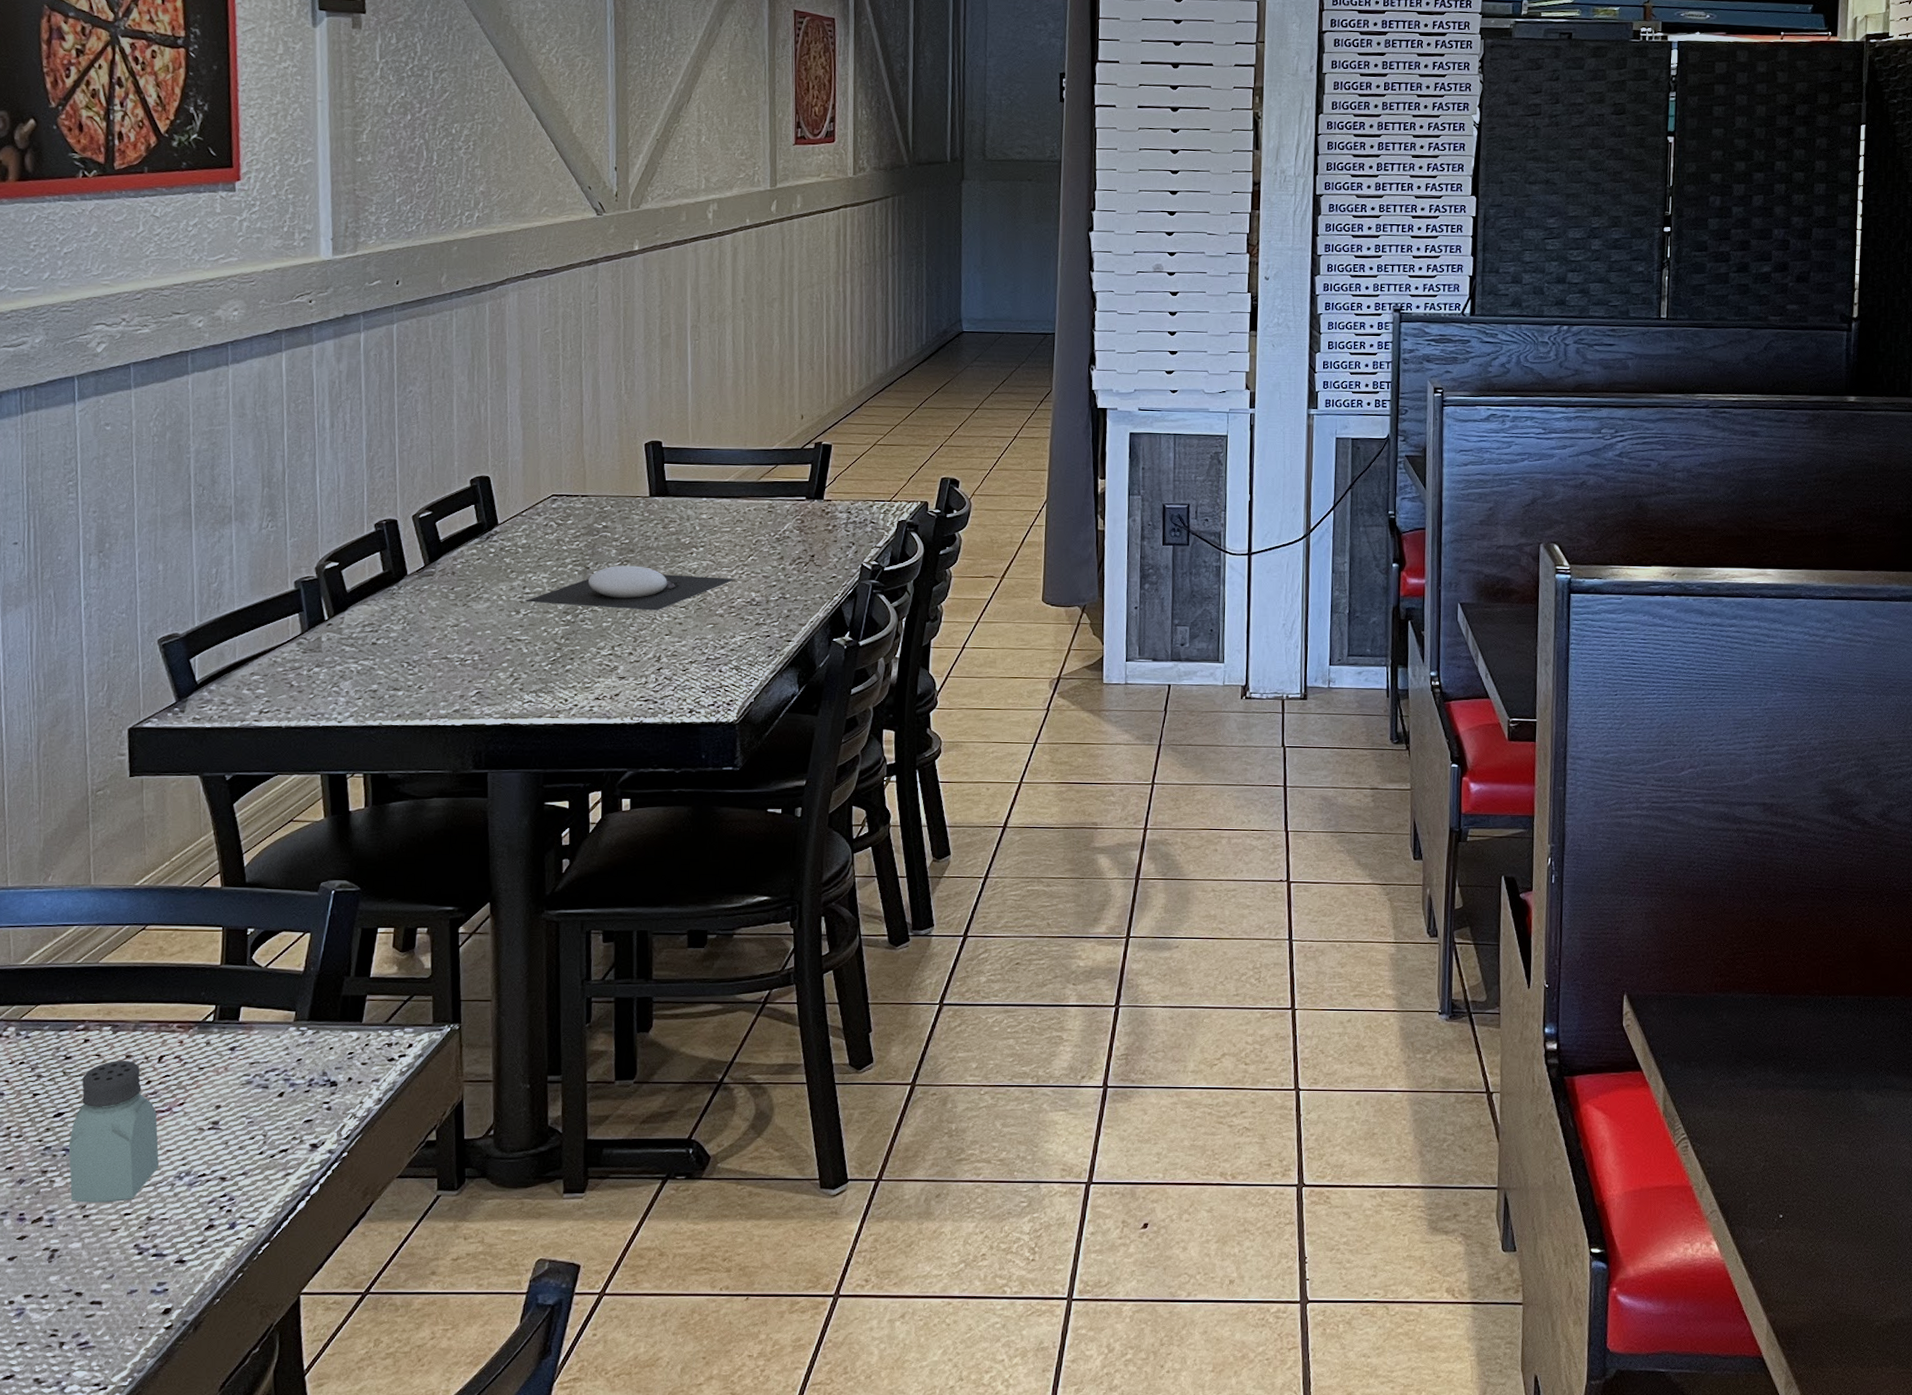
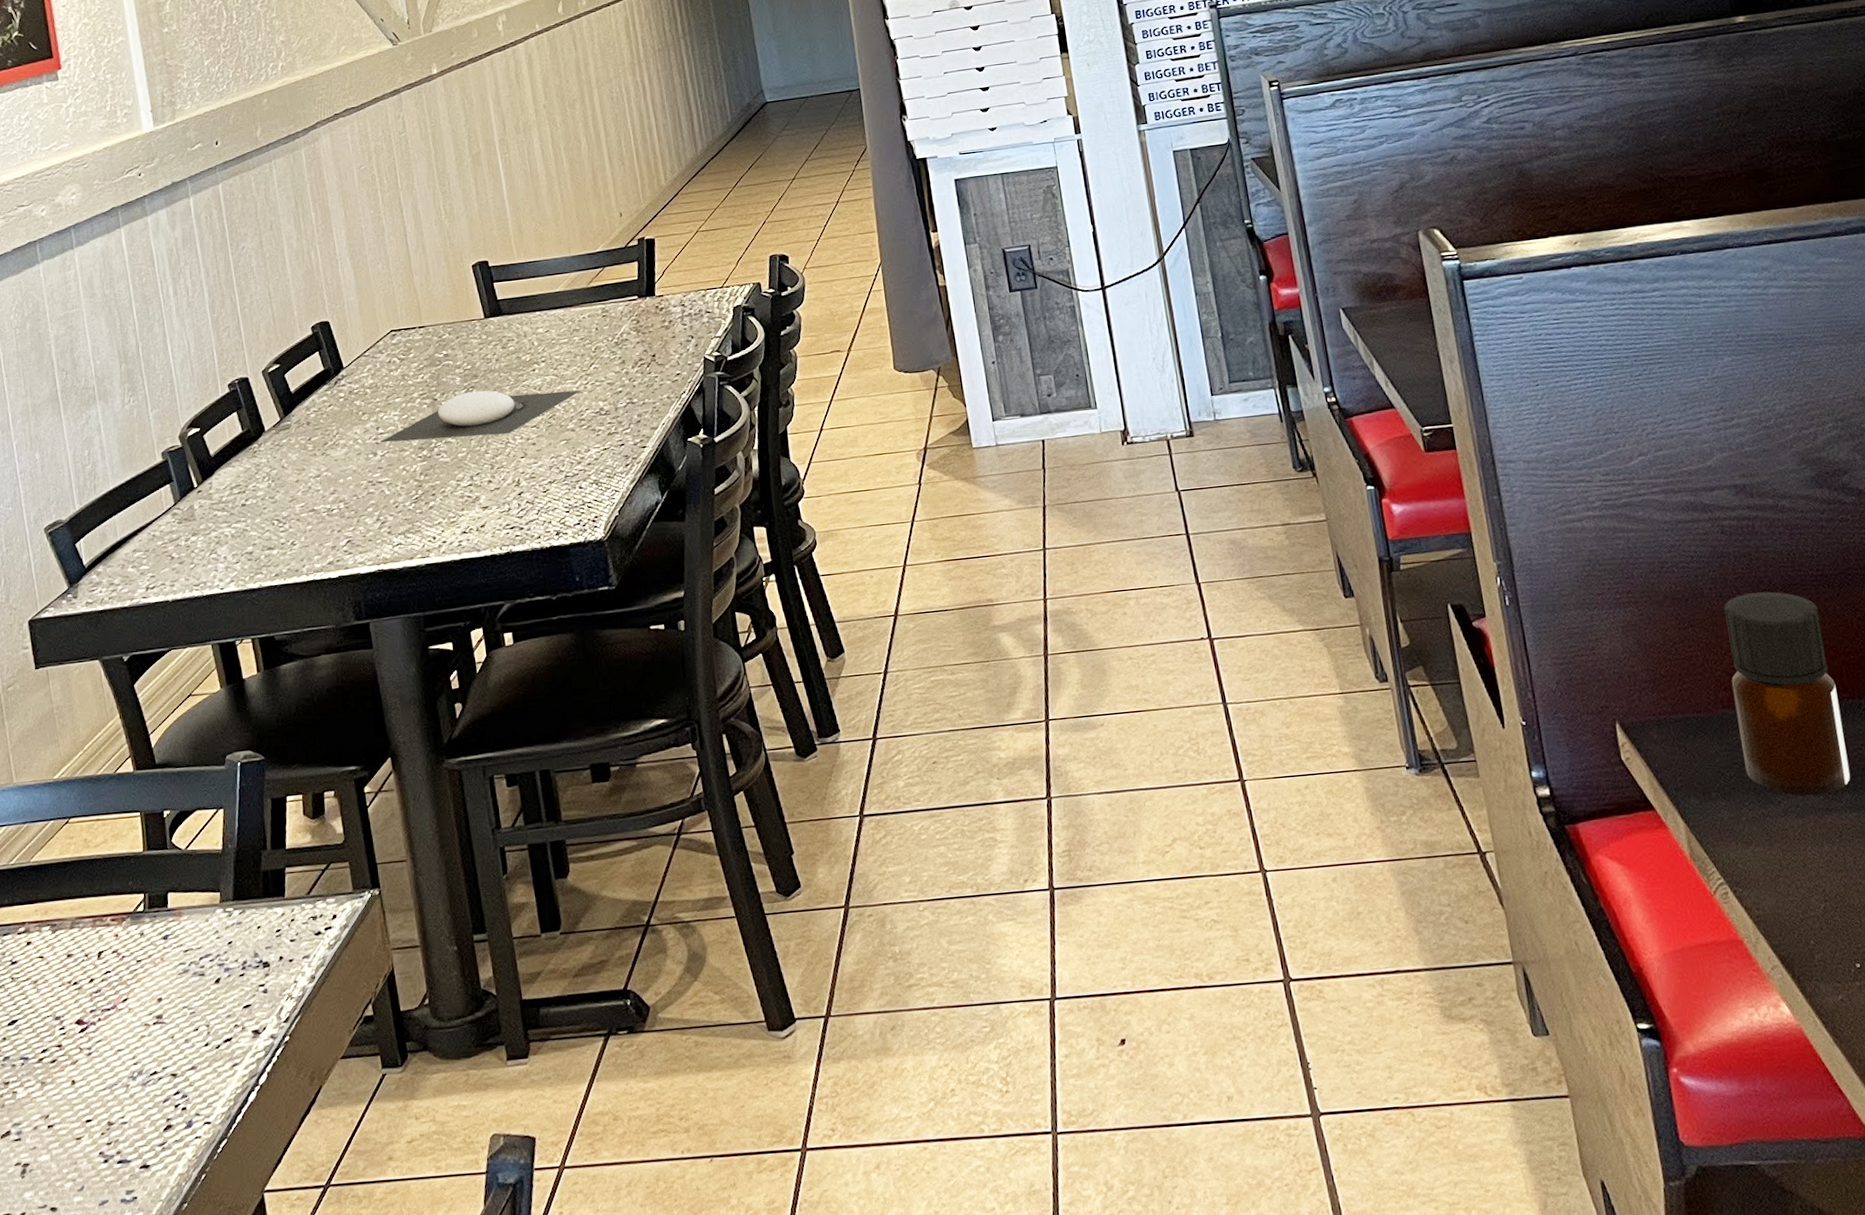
saltshaker: present [68,1060,159,1203] -> none [25,959,112,1113]
bottle: none [1723,897,1811,1072] -> present [1724,591,1850,796]

